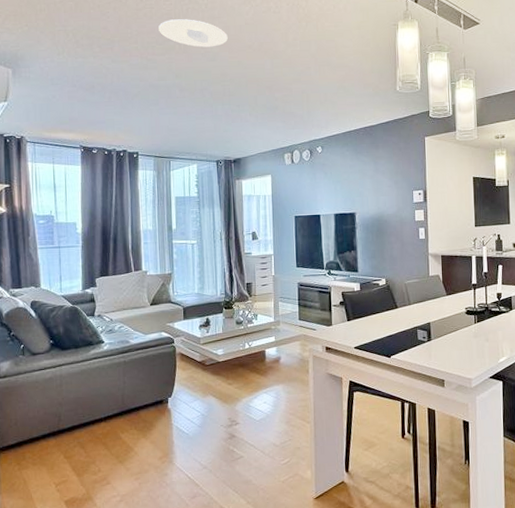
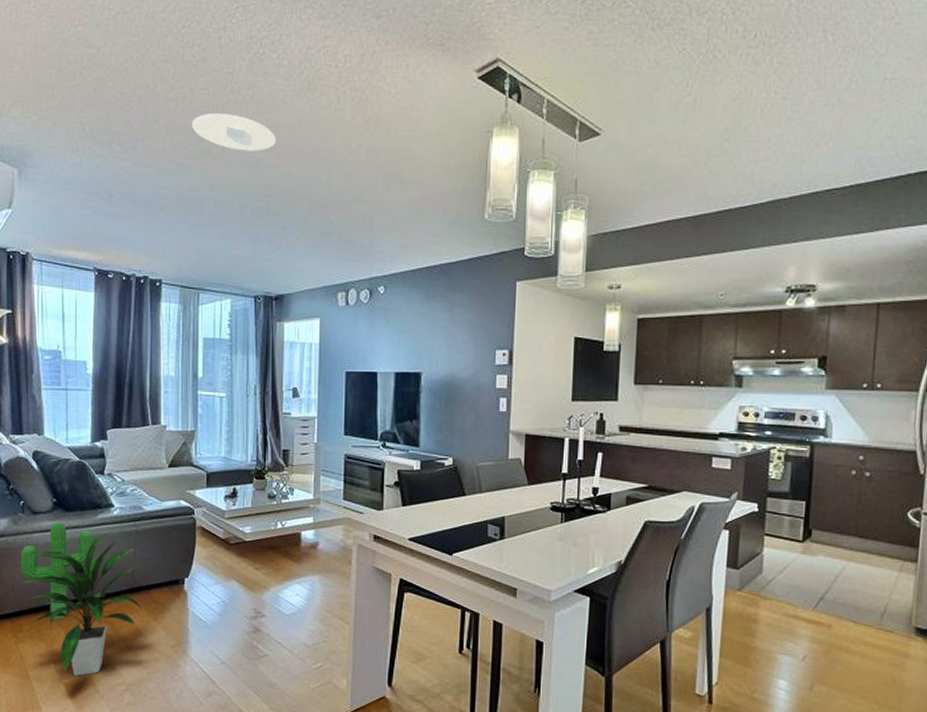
decorative plant: none [22,360,88,445] -> present [20,522,94,620]
indoor plant: none [22,365,132,493] -> present [20,532,142,676]

